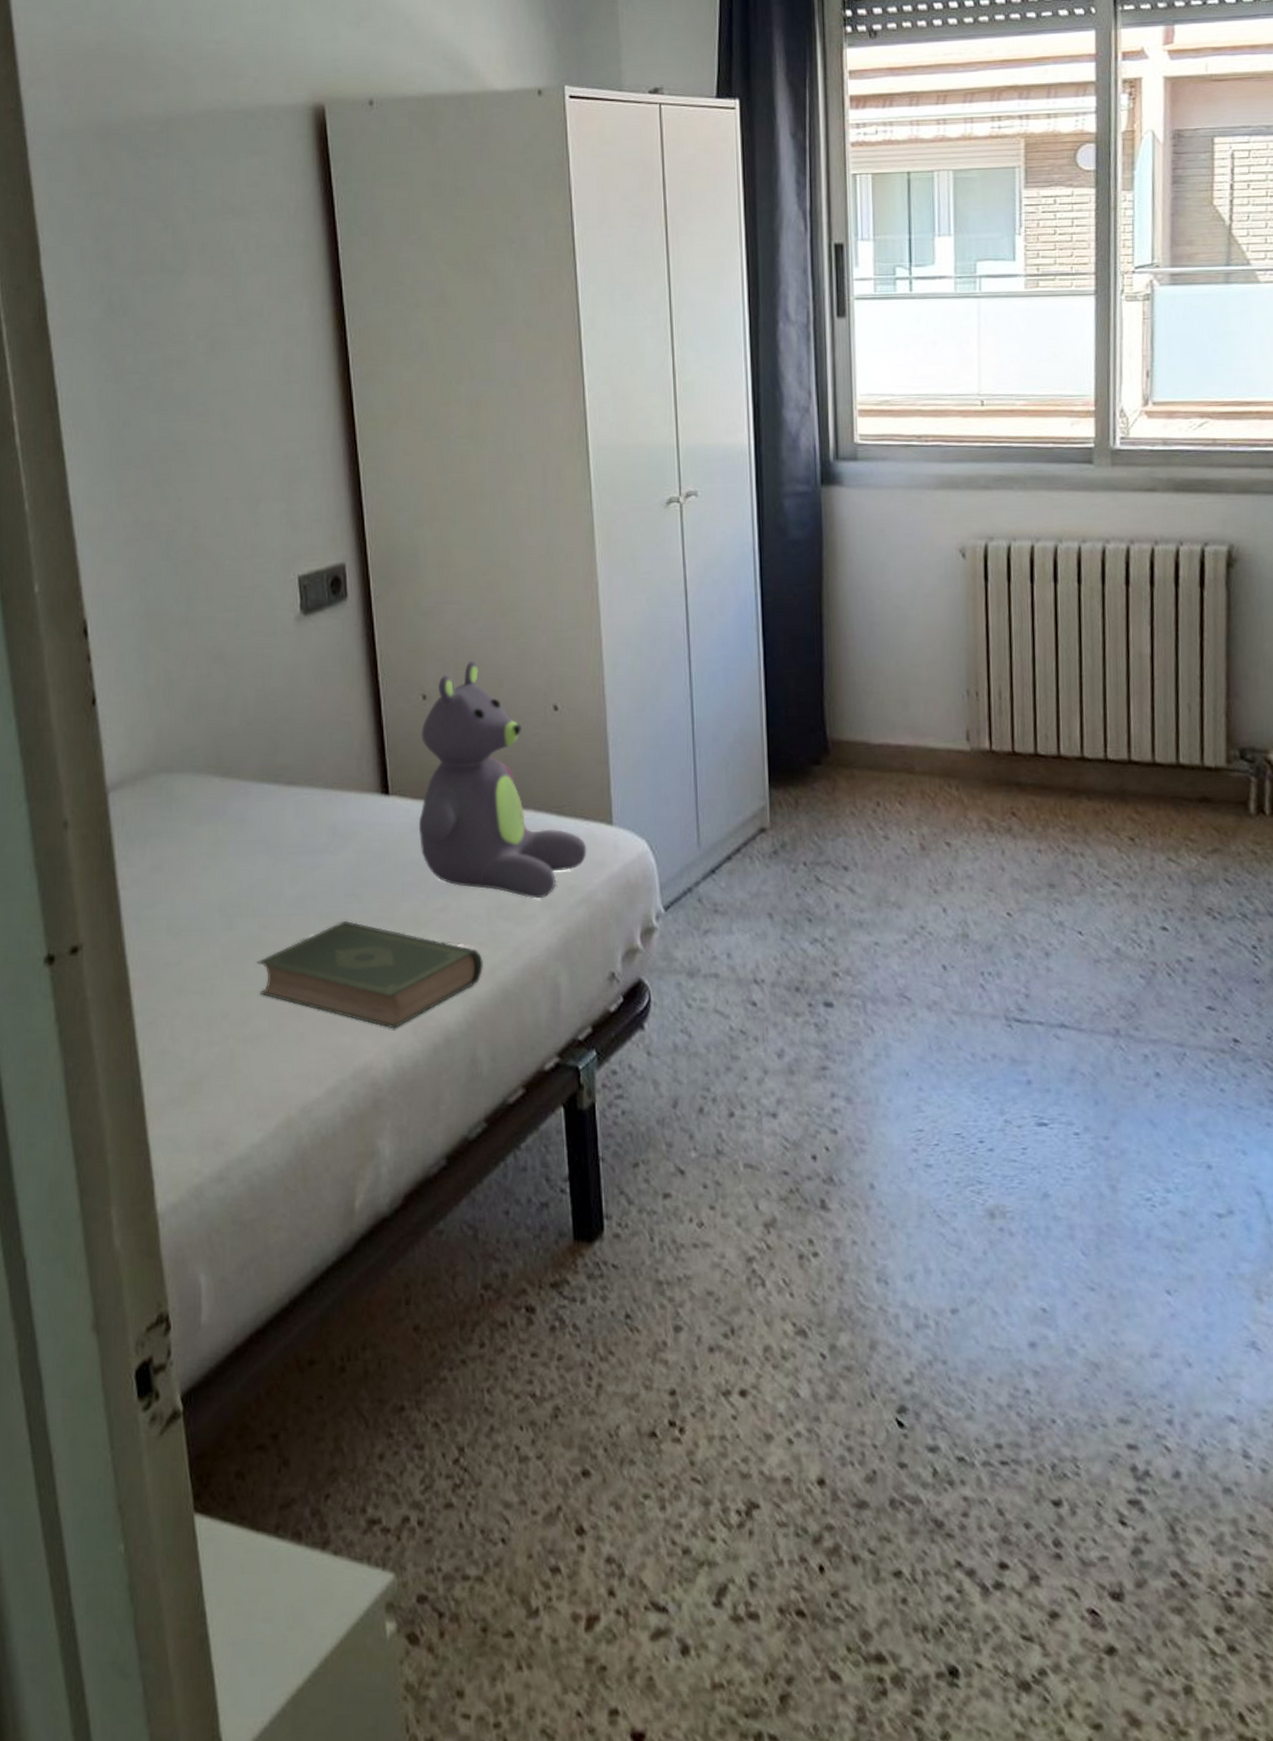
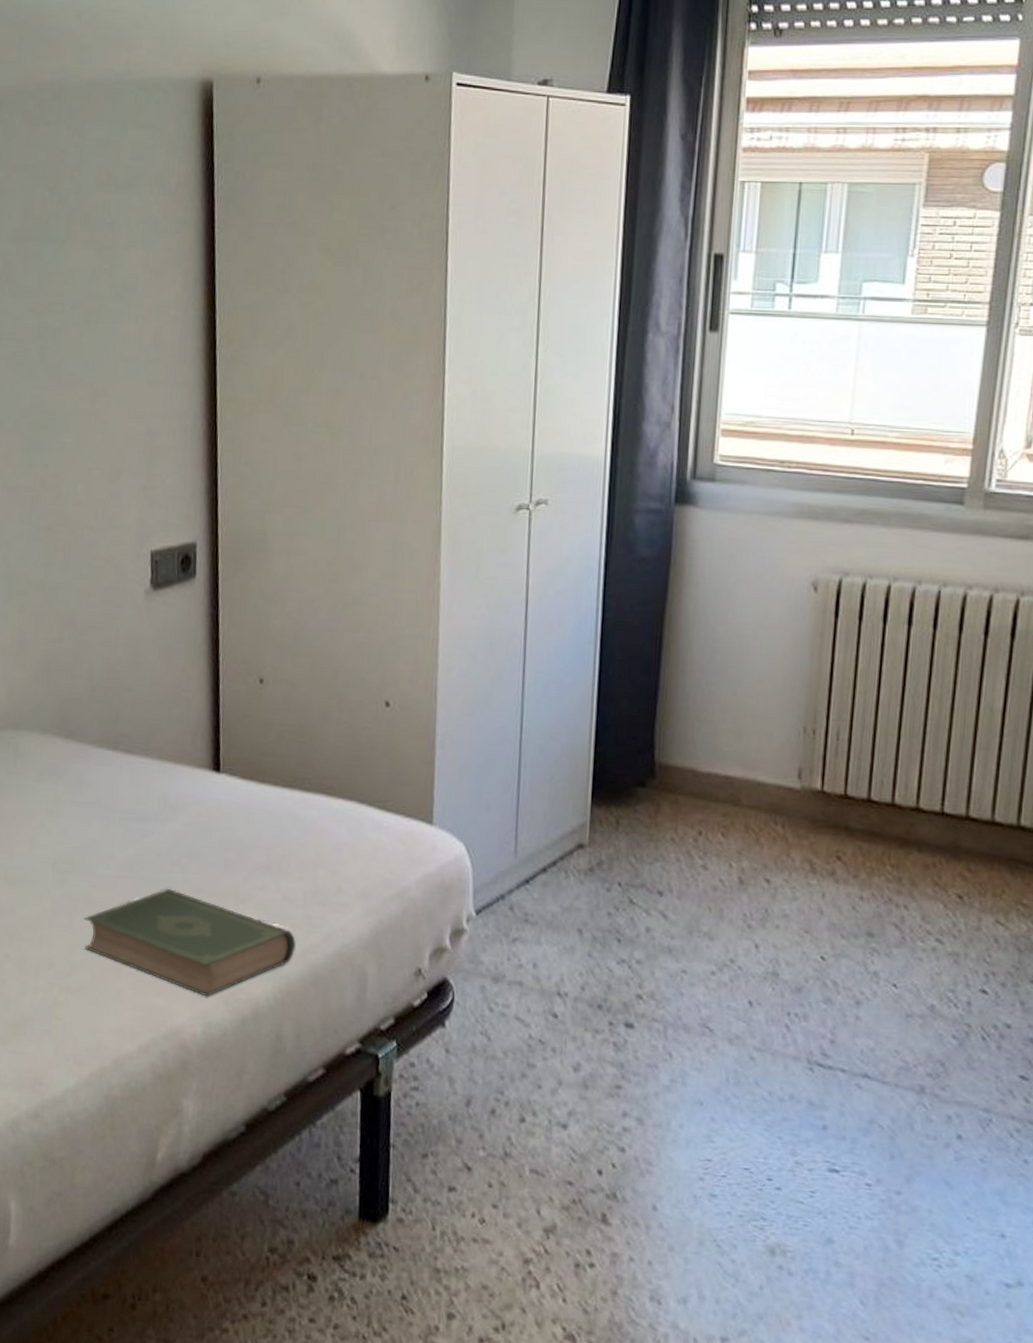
stuffed bear: present [418,661,587,899] -> none [245,650,406,889]

